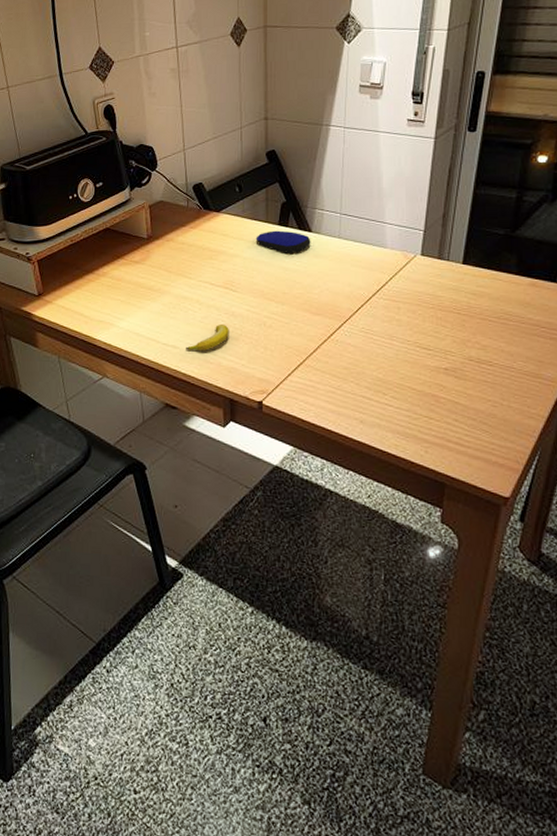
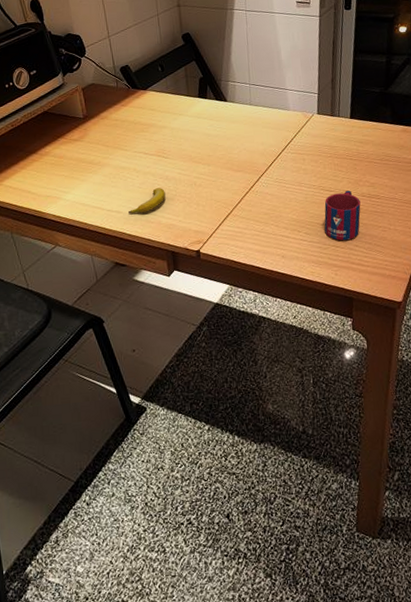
computer mouse: present [255,230,311,253] -> none [180,102,228,122]
mug: none [417,351,466,413] -> present [324,190,361,241]

